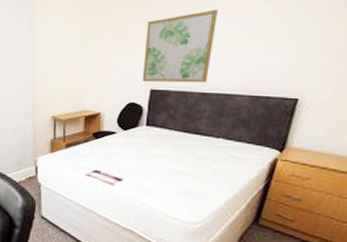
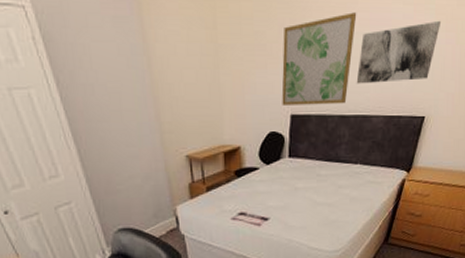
wall art: none [218,14,312,67] -> present [356,20,442,84]

